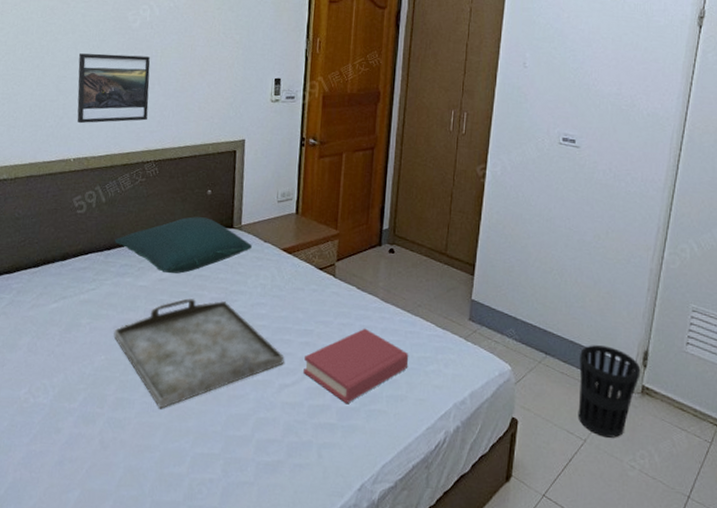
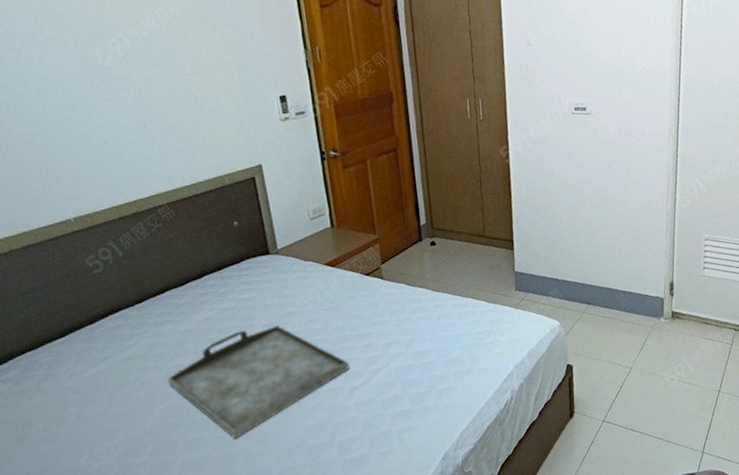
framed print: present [77,53,151,124] -> none [47,94,148,180]
pillow: present [115,216,252,274] -> none [145,249,293,312]
hardback book: present [303,328,409,404] -> none [368,319,468,390]
wastebasket: present [577,345,641,438] -> none [617,285,670,362]

